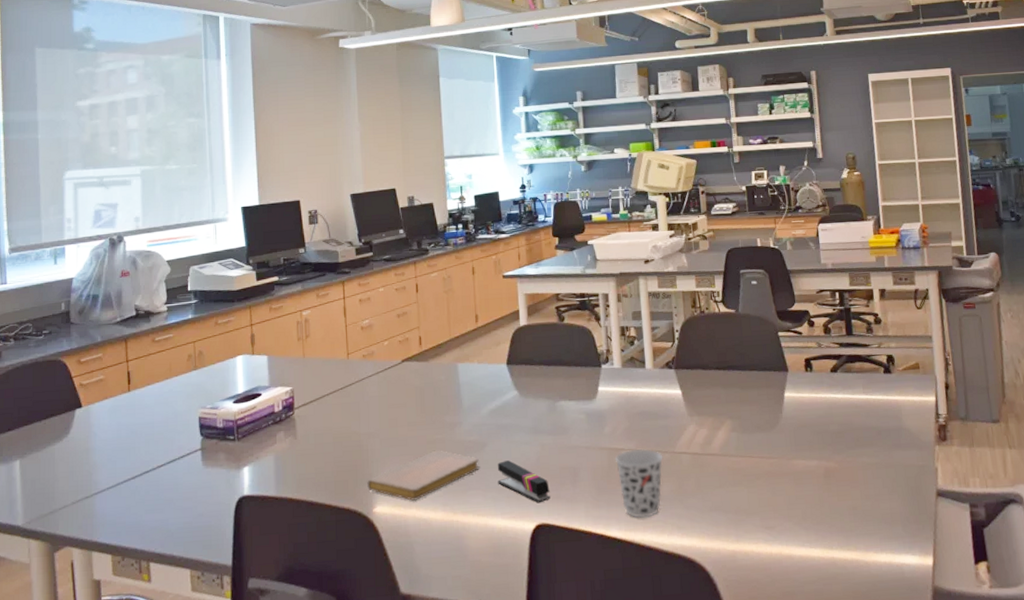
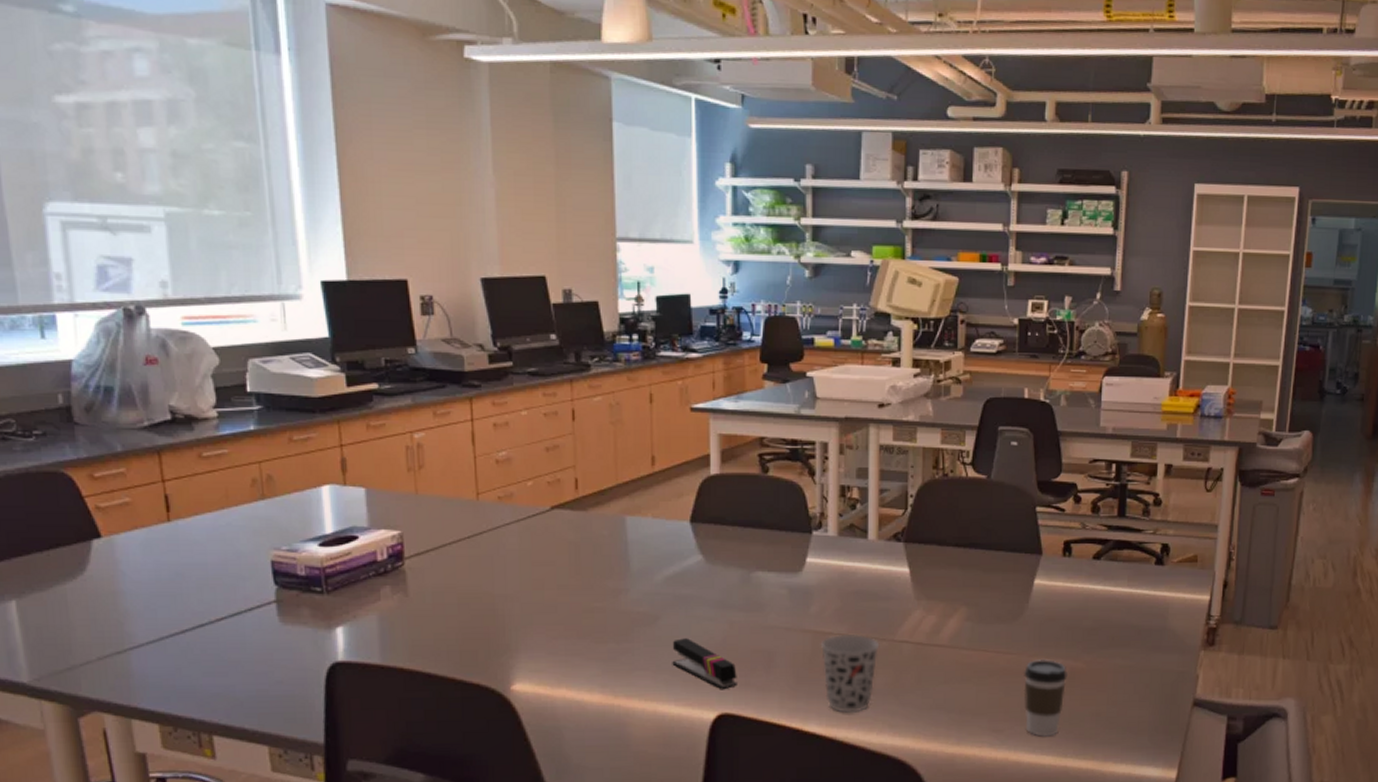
notebook: present [367,450,481,502] -> none [503,621,651,680]
coffee cup: none [785,460,824,531] -> present [1023,658,1068,737]

